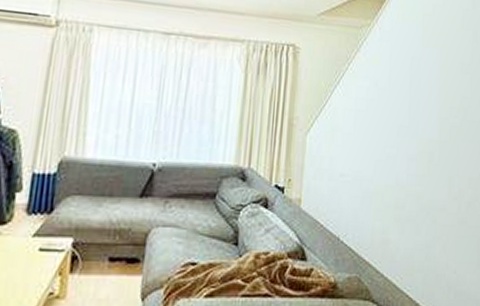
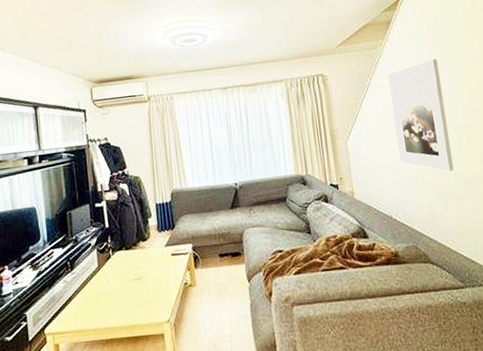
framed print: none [361,56,425,193] -> present [388,58,454,171]

